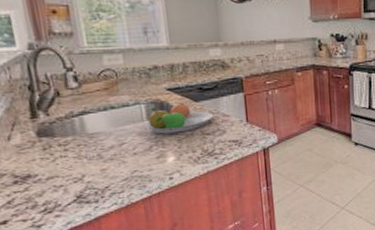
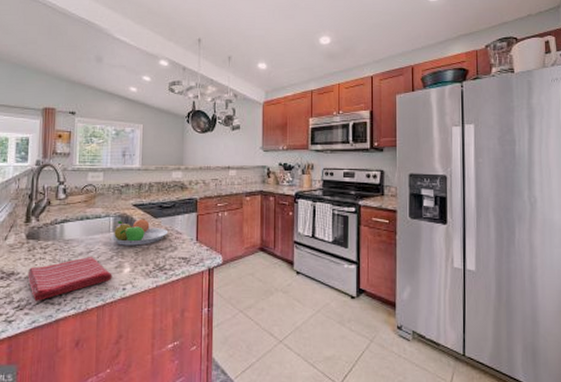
dish towel: none [48,149,155,202] -> present [27,257,112,301]

